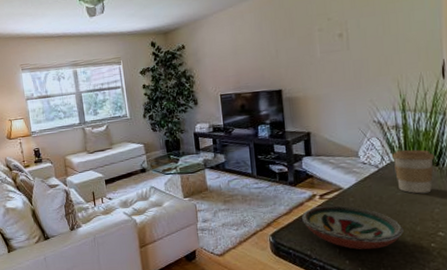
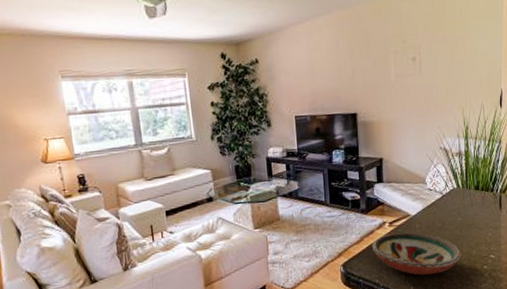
coffee cup: present [392,149,435,194] -> none [455,176,490,219]

